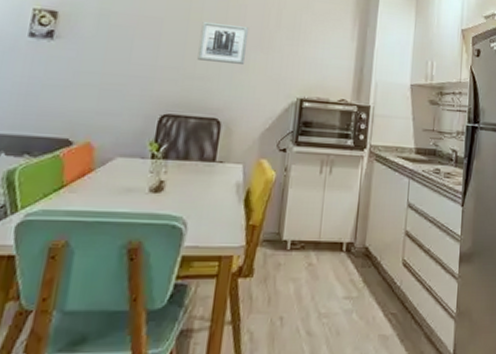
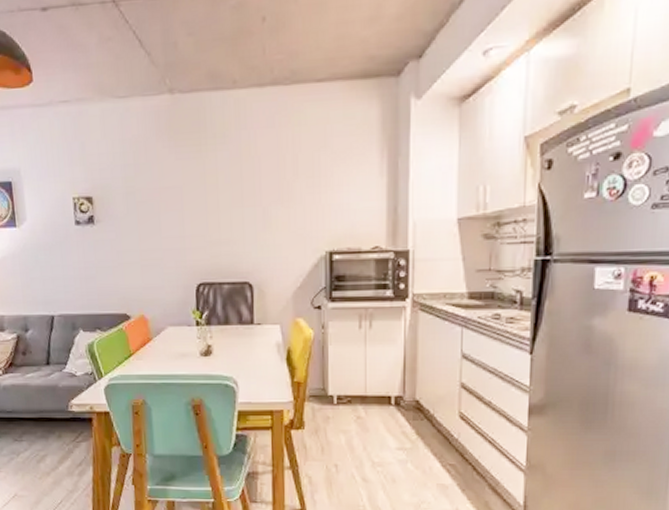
wall art: present [197,22,249,64] -> none [219,181,266,225]

